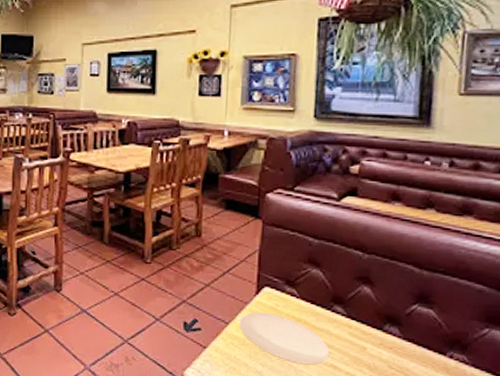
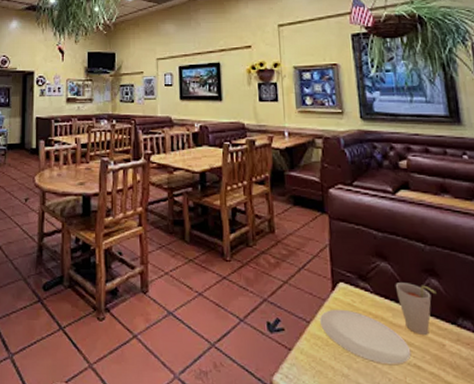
cup: none [323,289,367,339] -> present [395,283,437,335]

